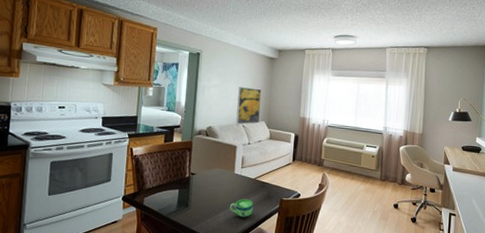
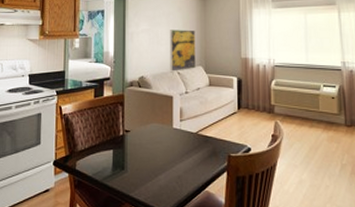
cup: present [230,199,254,218] -> none [171,157,198,180]

